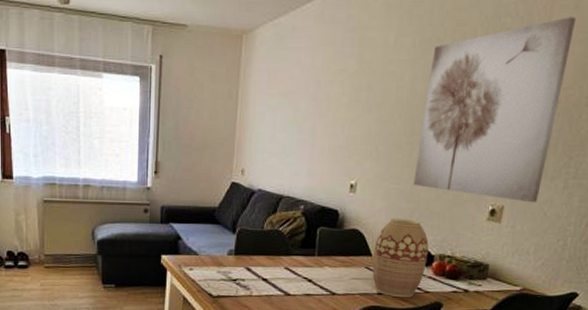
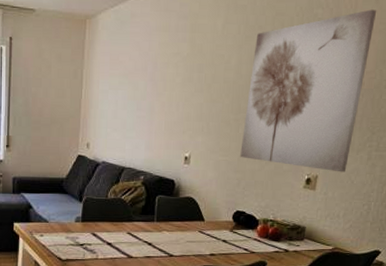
vase: present [372,218,429,298] -> none [205,187,254,258]

